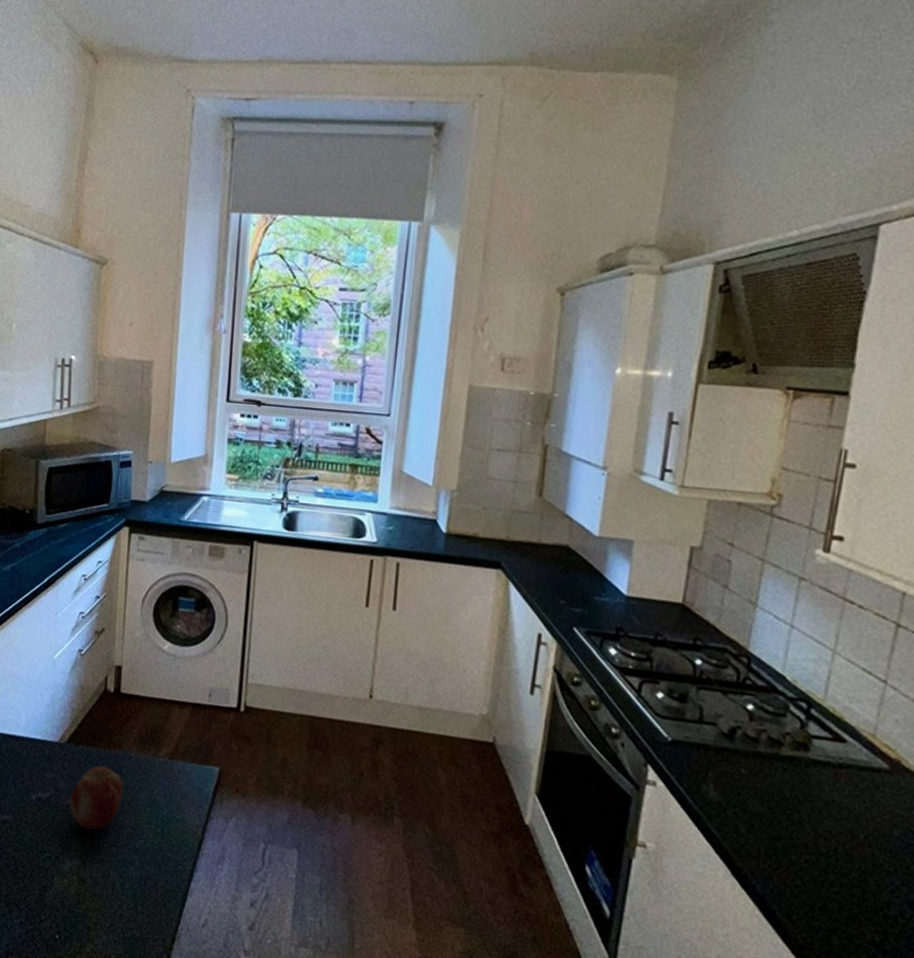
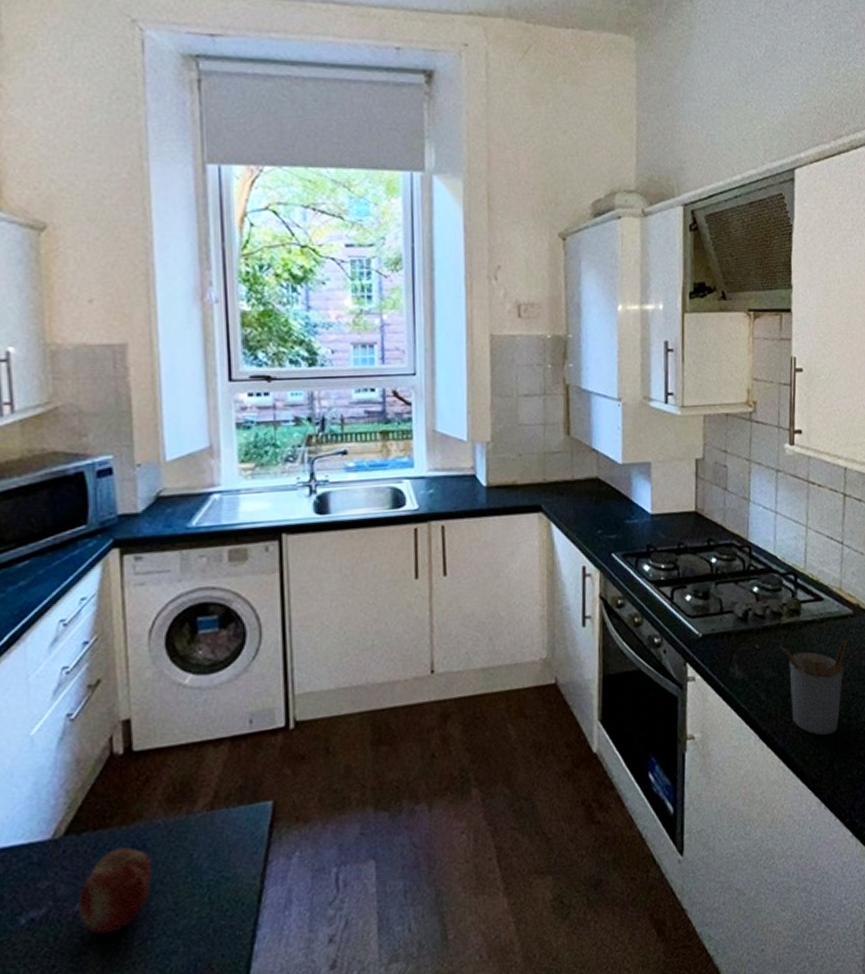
utensil holder: none [774,779,875,901] -> present [780,638,847,736]

